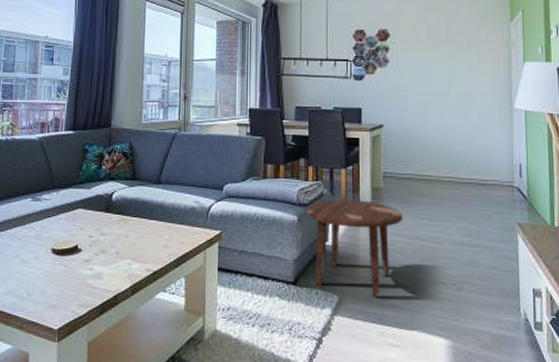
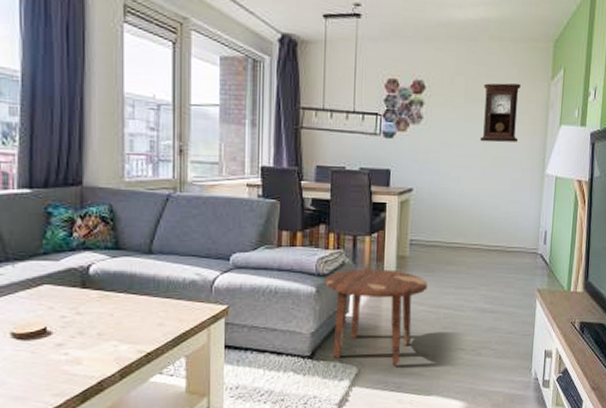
pendulum clock: none [444,26,482,81] -> present [480,83,521,143]

